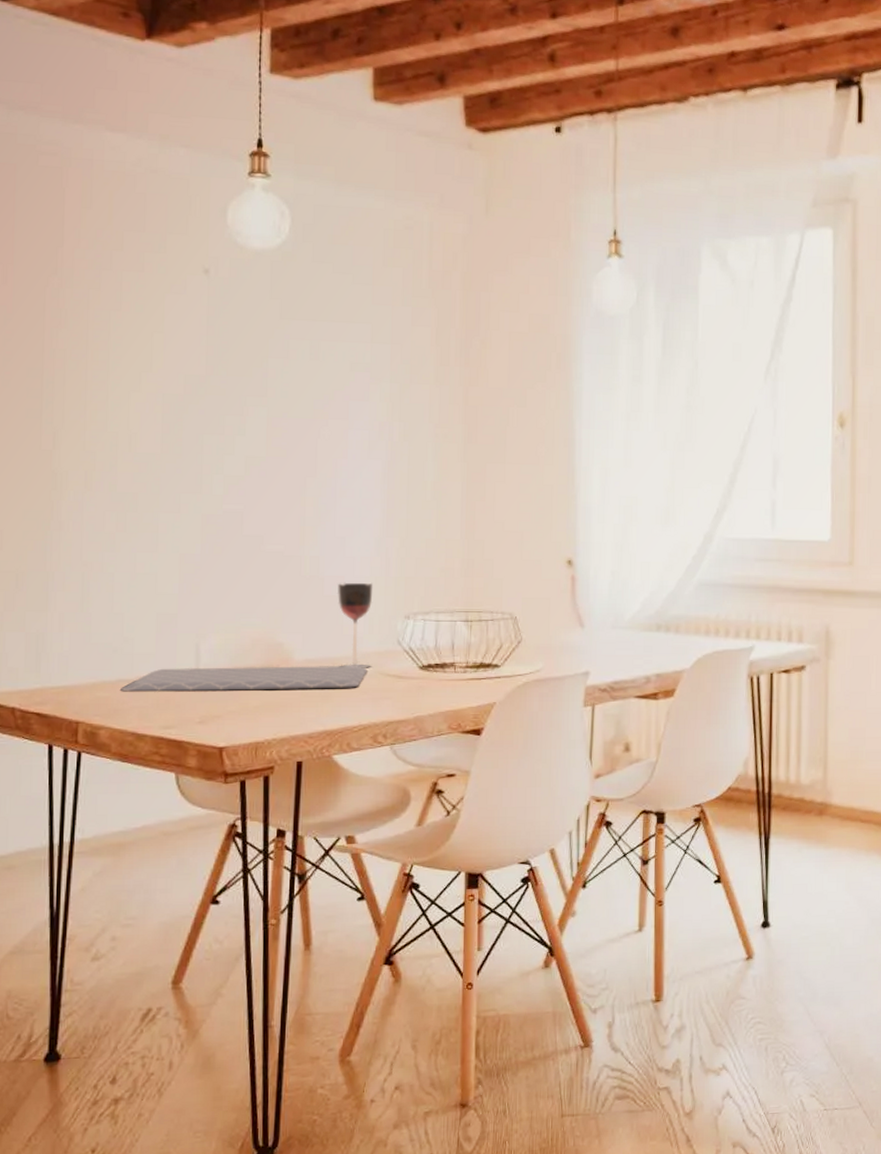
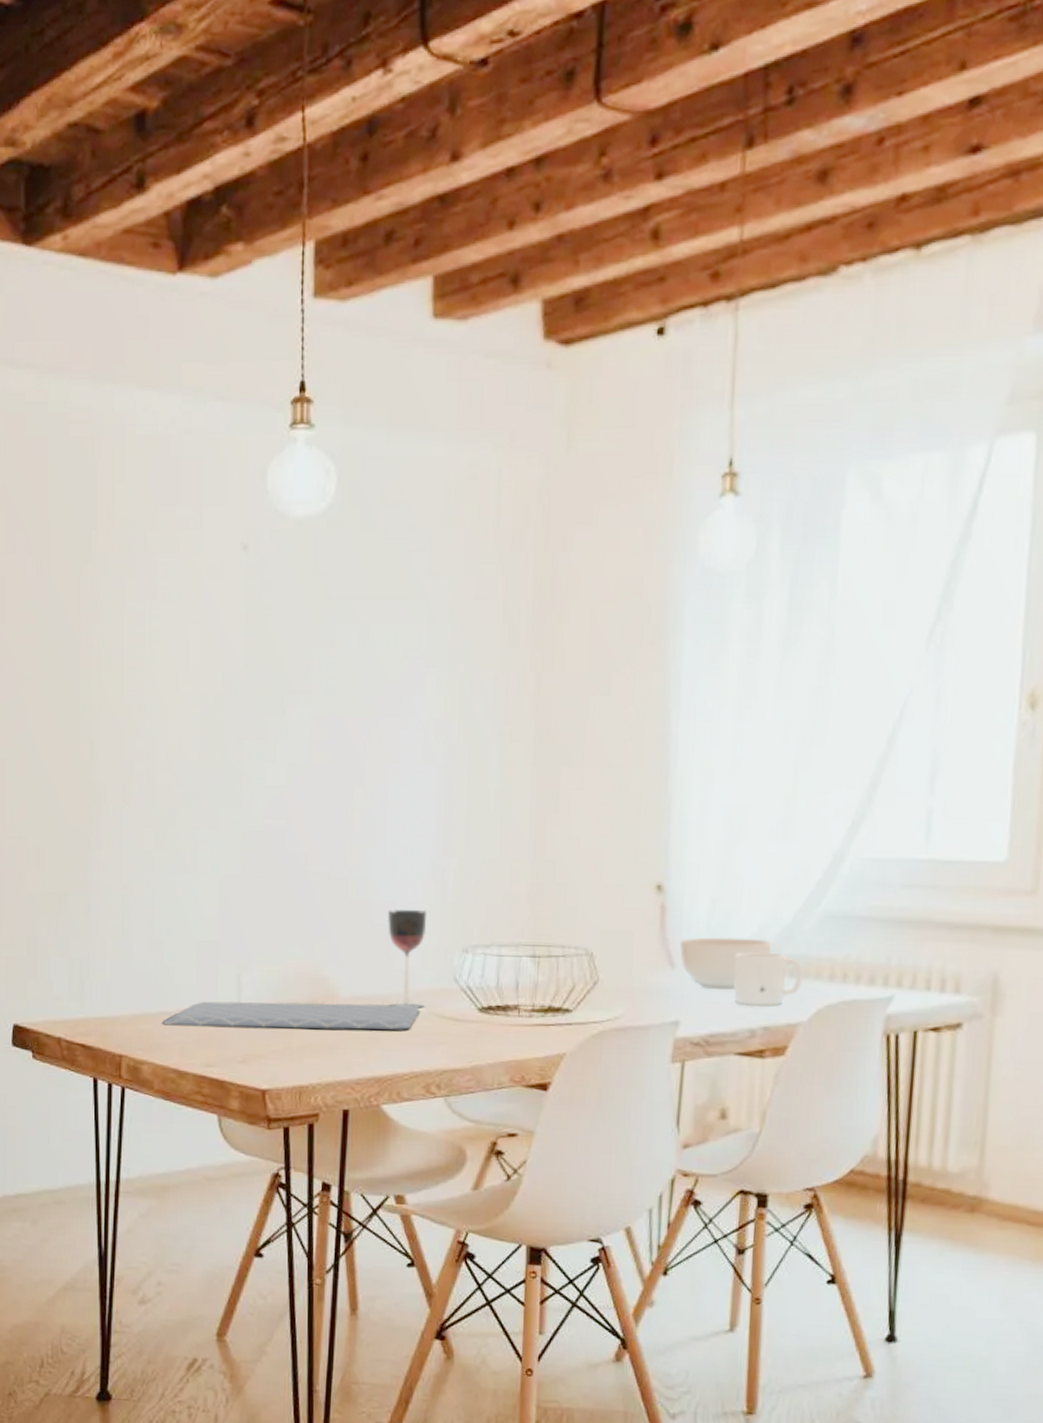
bowl: none [587,602,661,645] -> present [679,937,772,990]
mug: none [631,614,685,657] -> present [733,952,803,1007]

